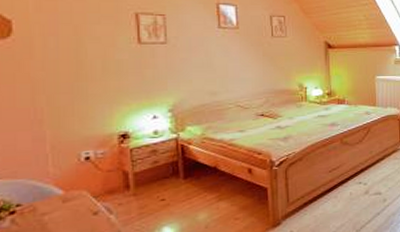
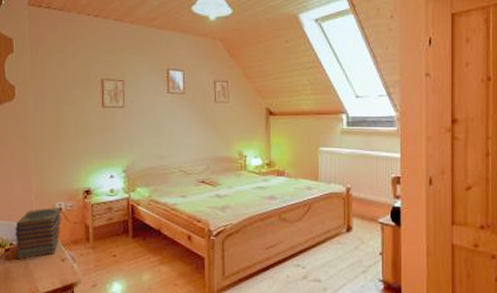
book stack: none [23,155,91,222] -> present [15,207,62,260]

